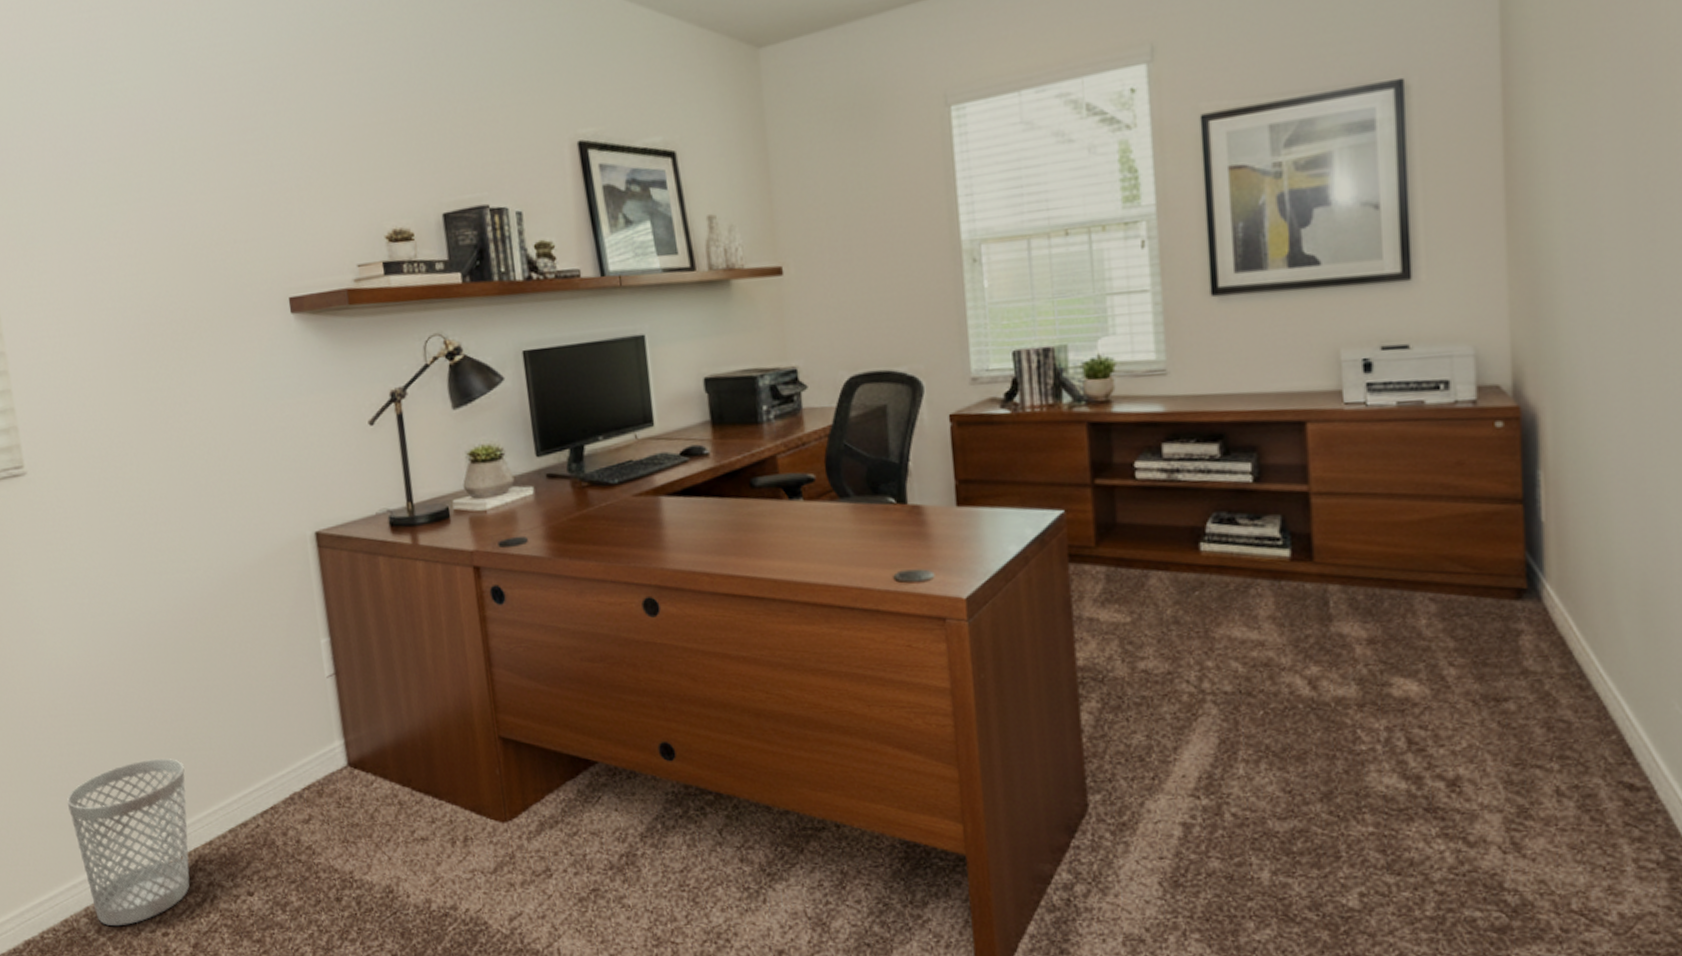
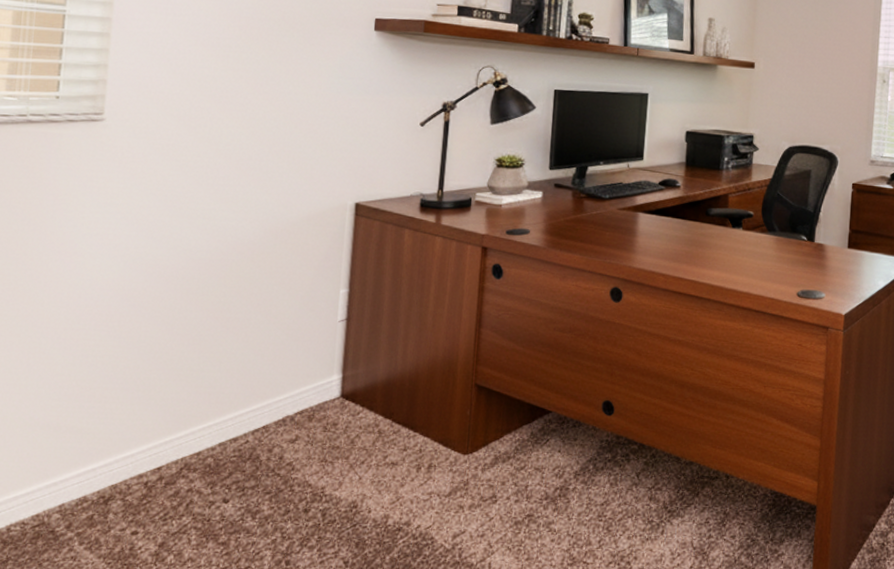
wastebasket: present [67,758,190,927] -> none [67,375,190,523]

